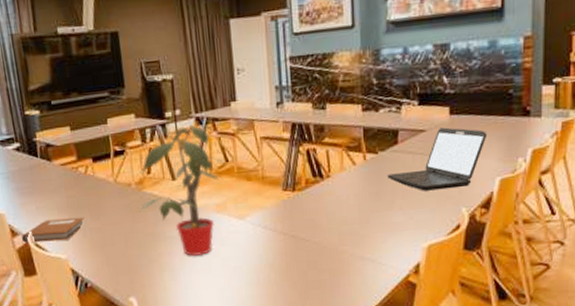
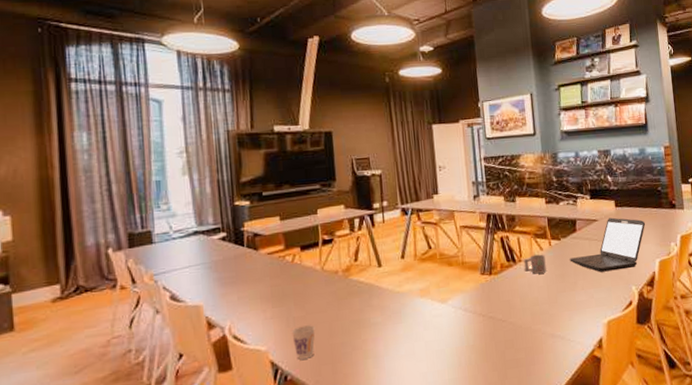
notebook: present [21,217,85,244] -> none [218,305,289,336]
cup: none [88,236,112,269] -> present [290,325,315,360]
potted plant: present [139,124,225,257] -> none [345,214,428,342]
mug: none [332,169,359,192] -> present [523,254,546,274]

